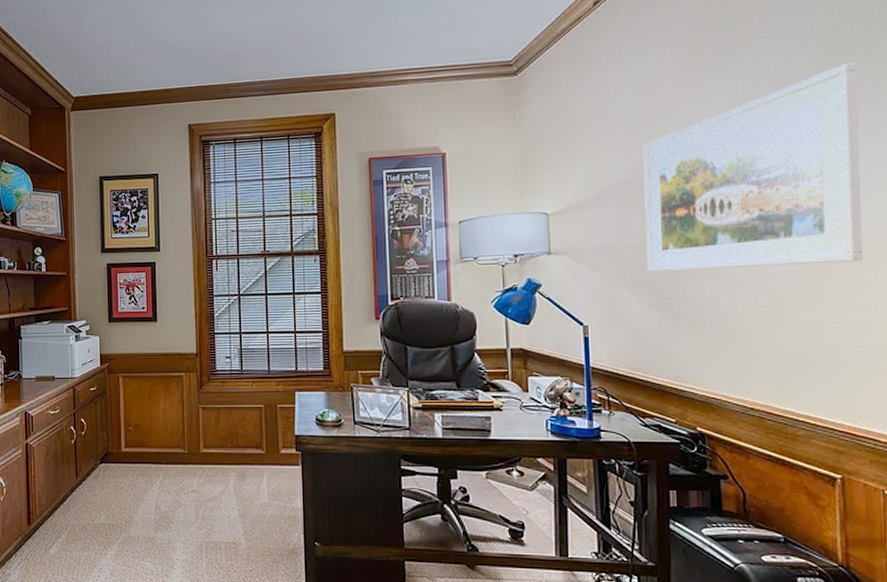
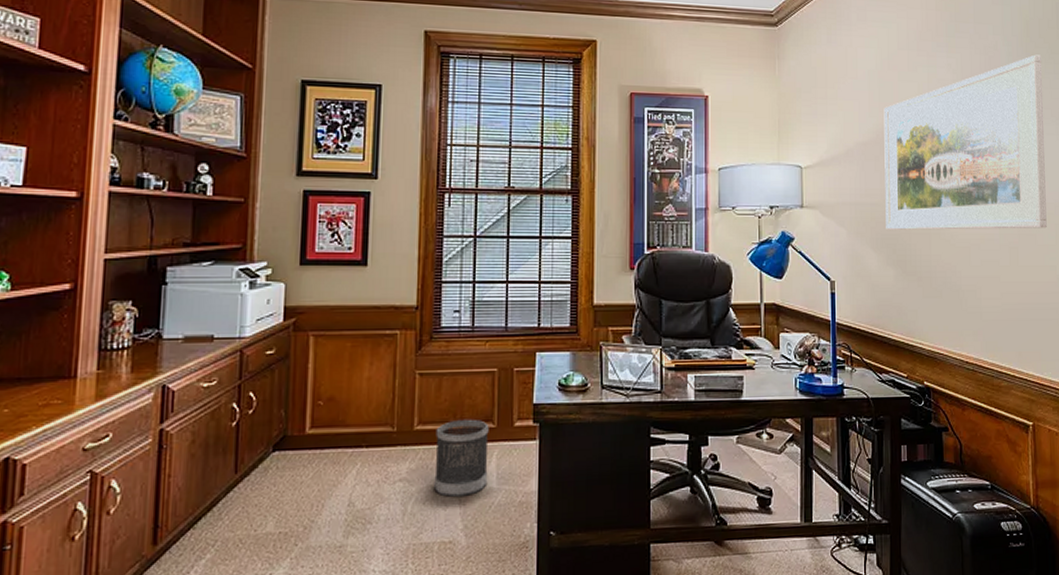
wastebasket: none [217,445,261,507] -> present [434,419,489,497]

